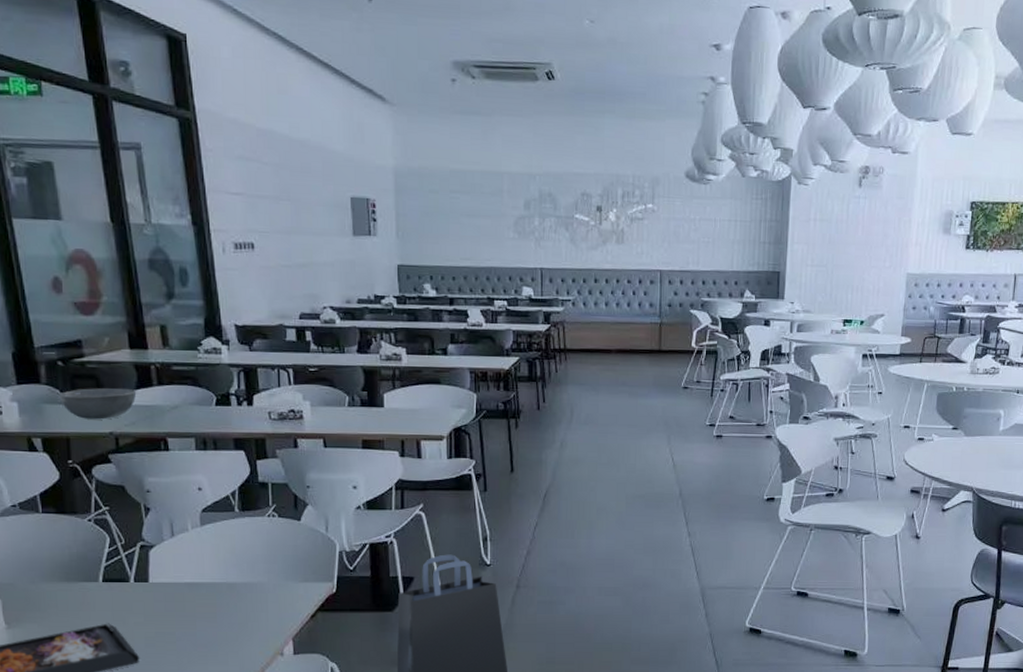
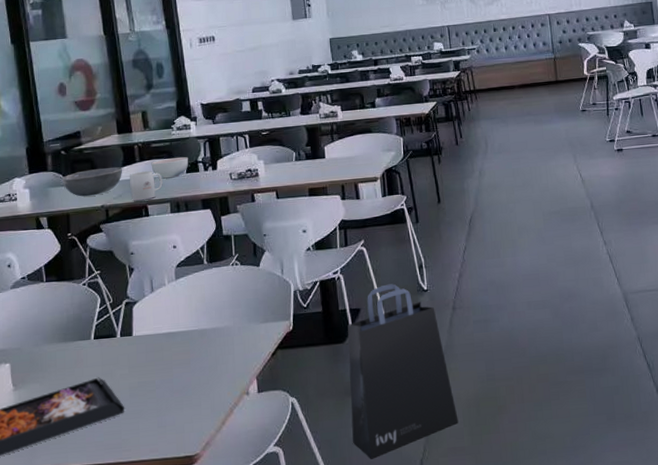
mug: none [144,398,186,432] -> present [129,171,163,201]
bowl: none [172,385,219,410] -> present [151,156,189,179]

